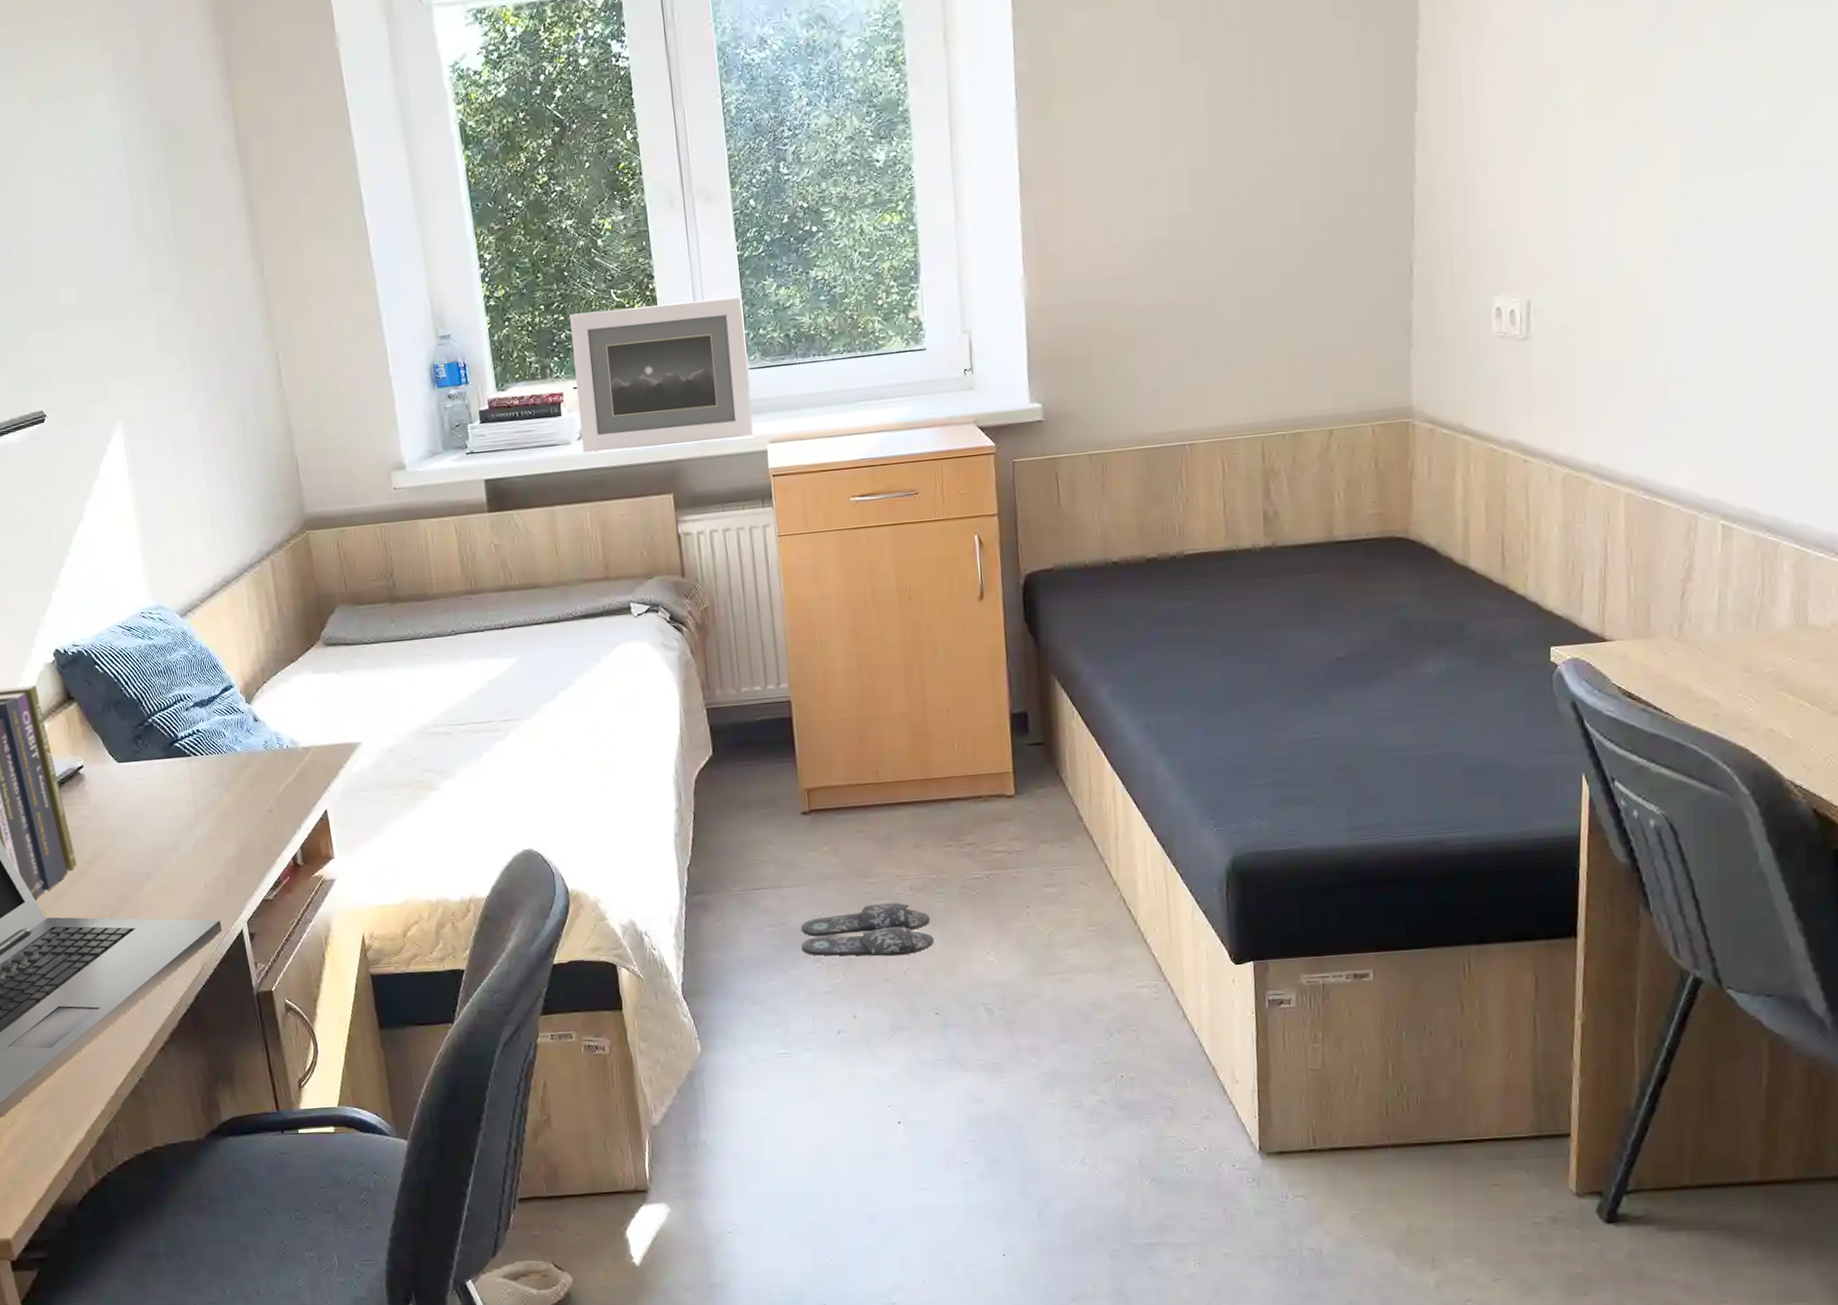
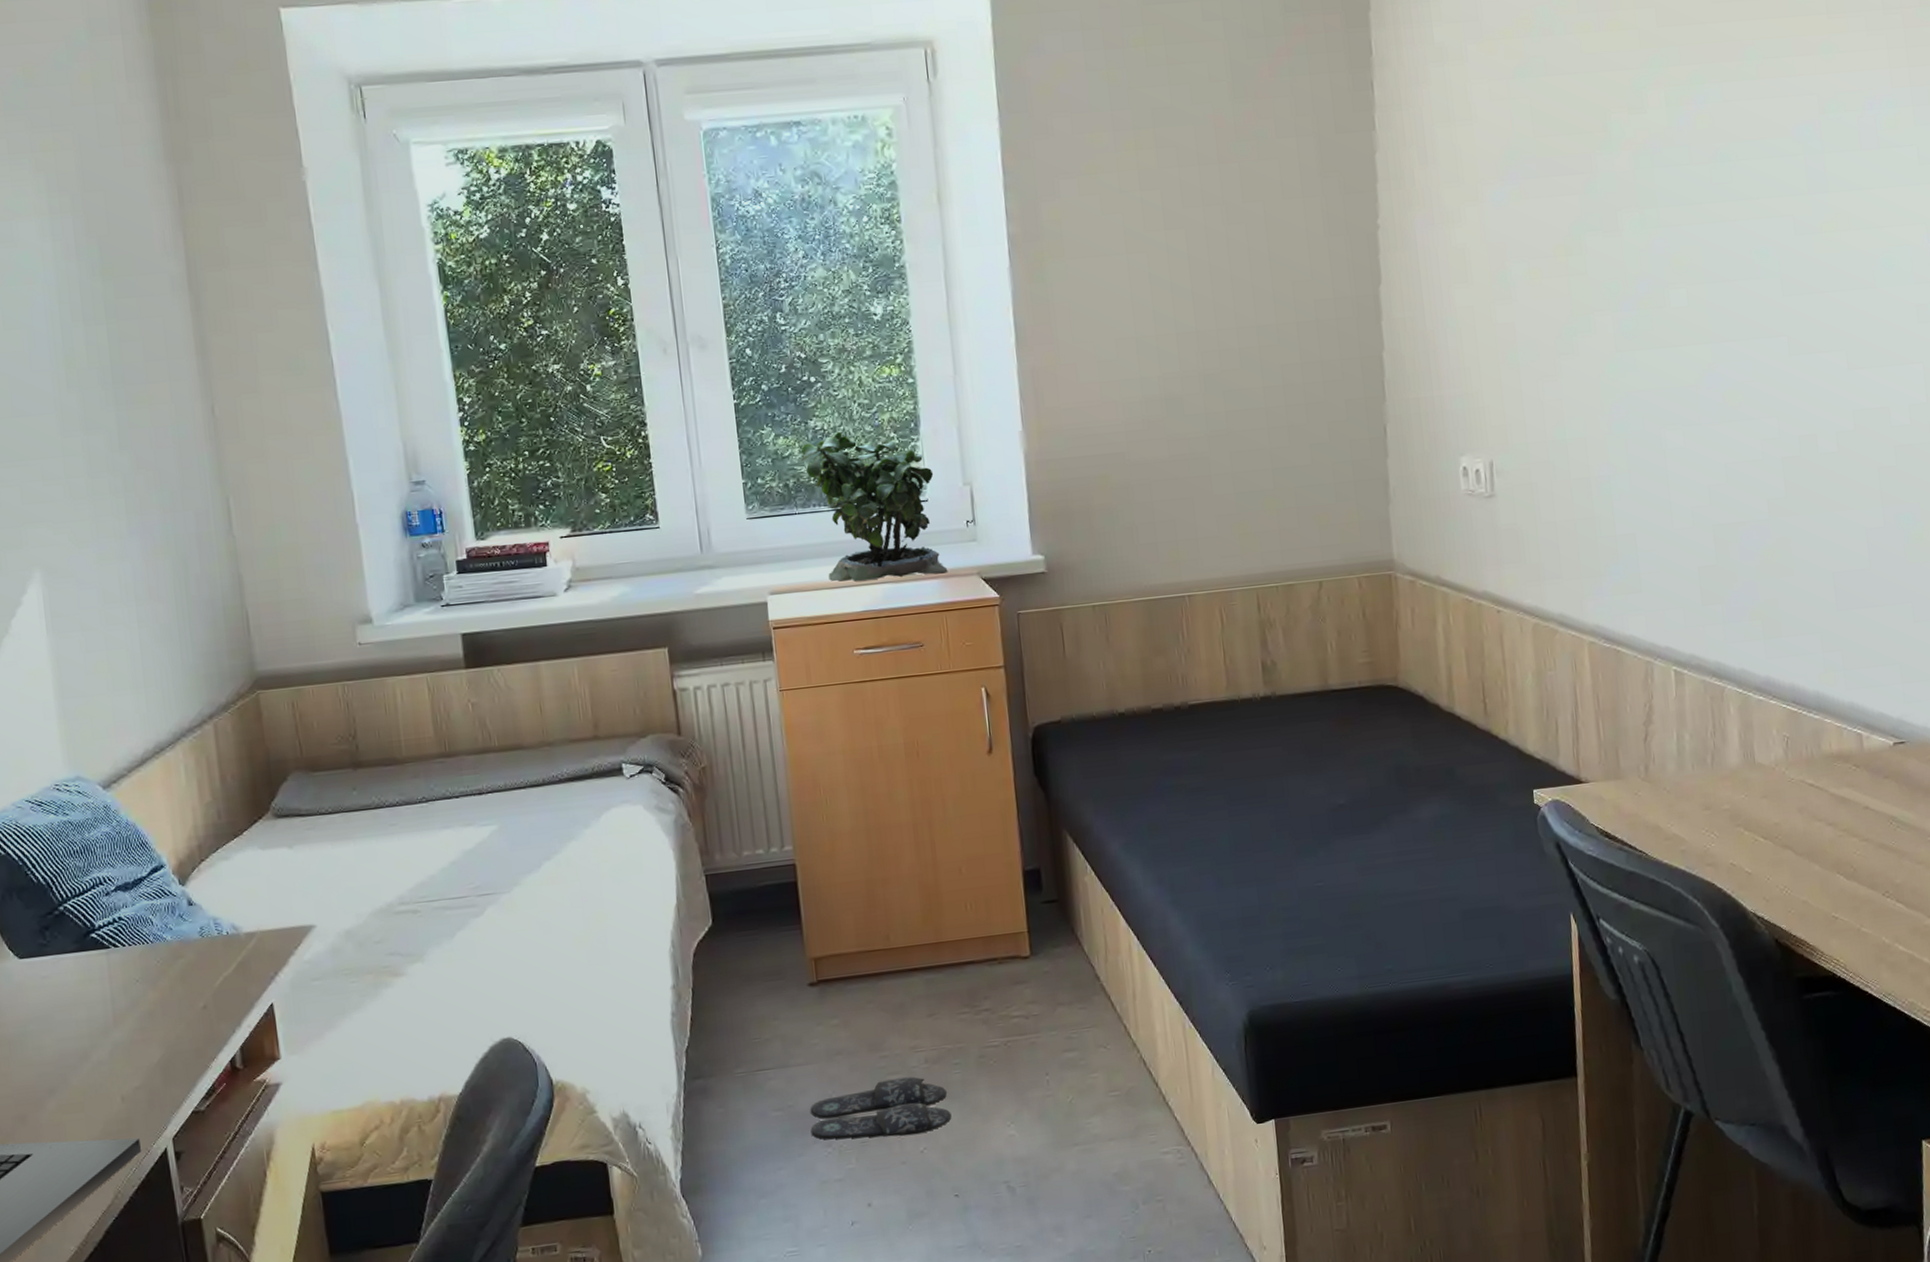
picture frame: present [570,296,754,453] -> none [556,445,753,606]
potted plant: none [802,271,944,430] -> present [801,422,948,581]

